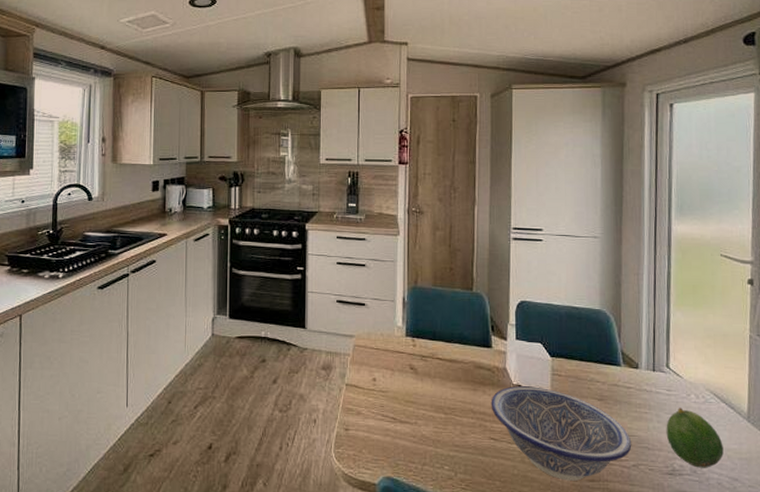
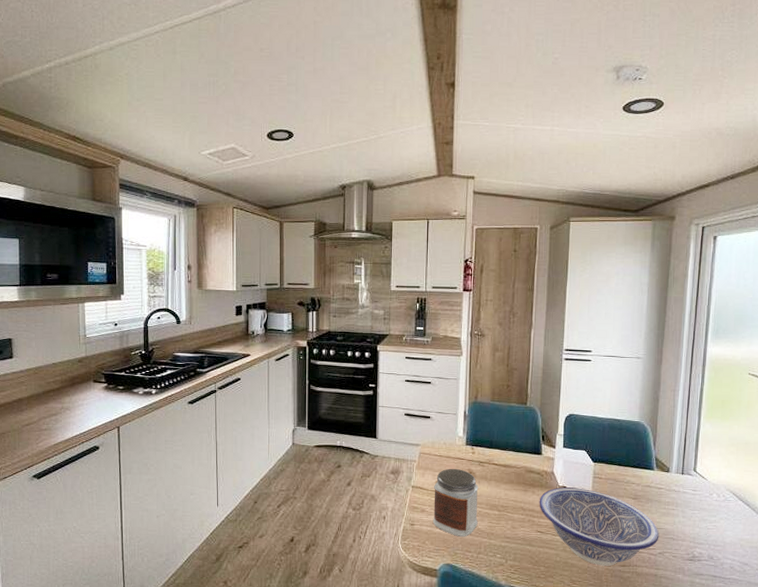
jar: none [369,363,422,445] -> present [432,468,479,537]
fruit: present [666,408,724,468] -> none [689,505,738,555]

